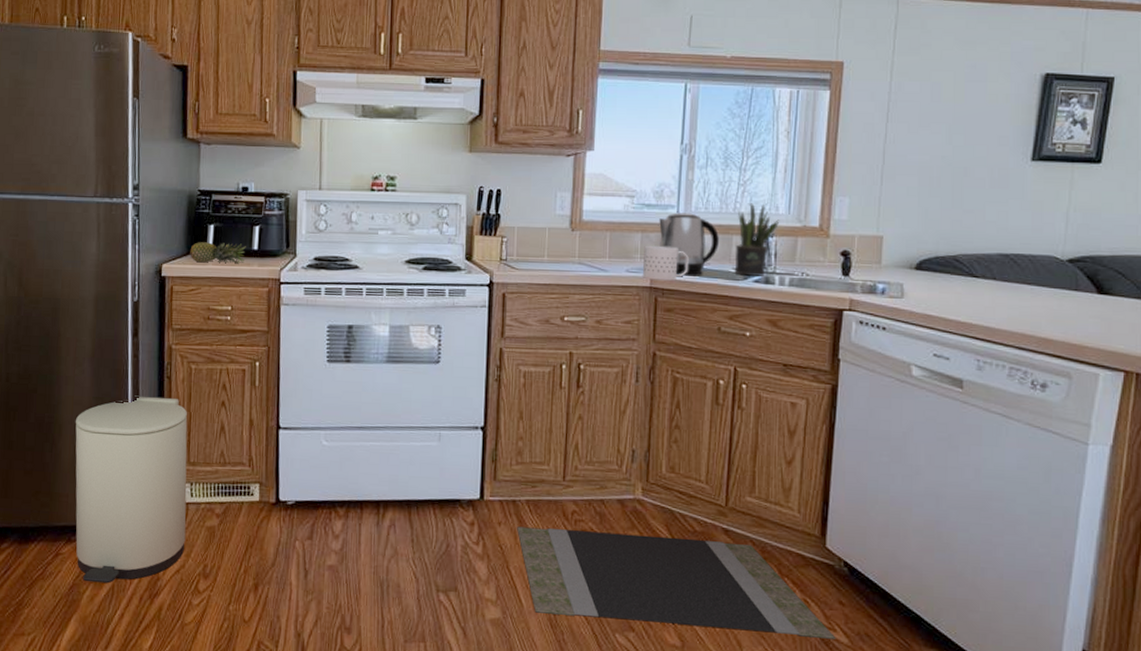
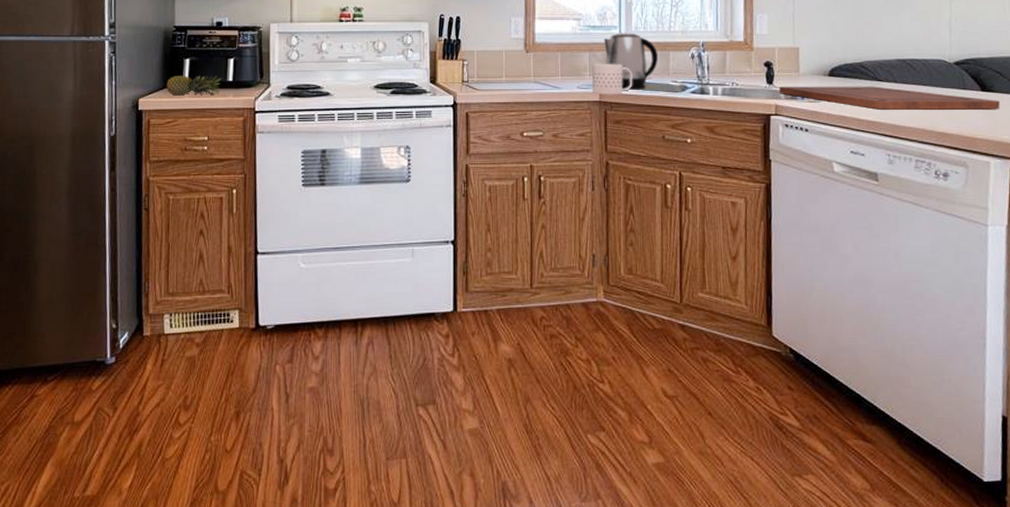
pedal bin: present [75,395,188,584] -> none [51,229,166,423]
doormat: present [517,526,836,639] -> none [490,336,788,423]
potted plant: present [734,203,779,276] -> none [672,22,709,88]
cutting board: none [856,278,1118,315] -> present [779,86,1000,110]

